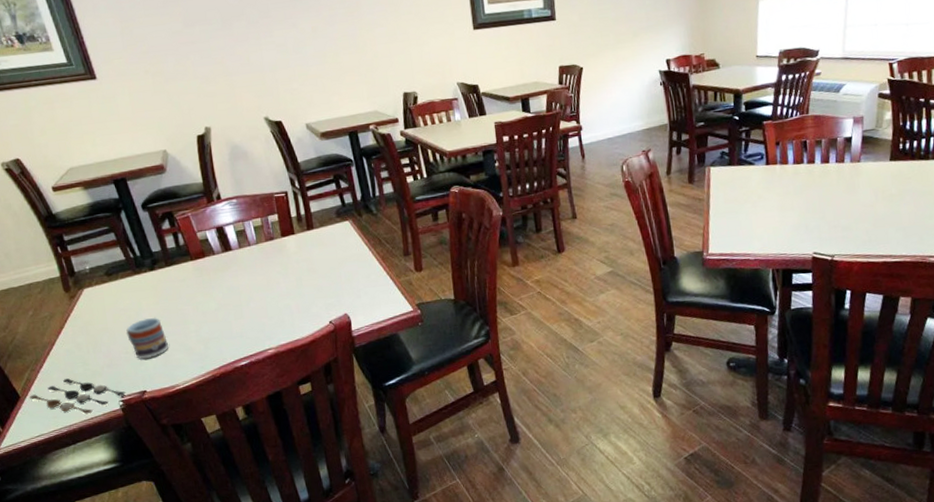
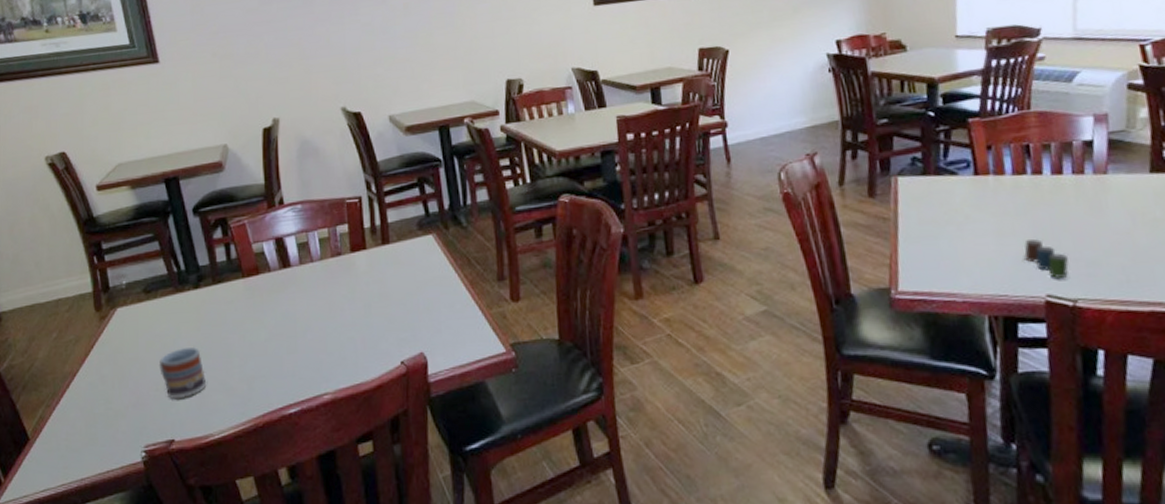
spoon: present [29,378,125,415] -> none [39,419,150,466]
cup: none [799,212,830,240] -> present [1024,239,1069,279]

